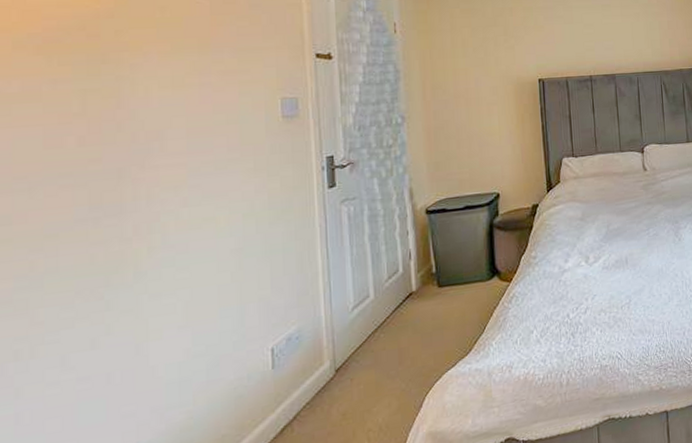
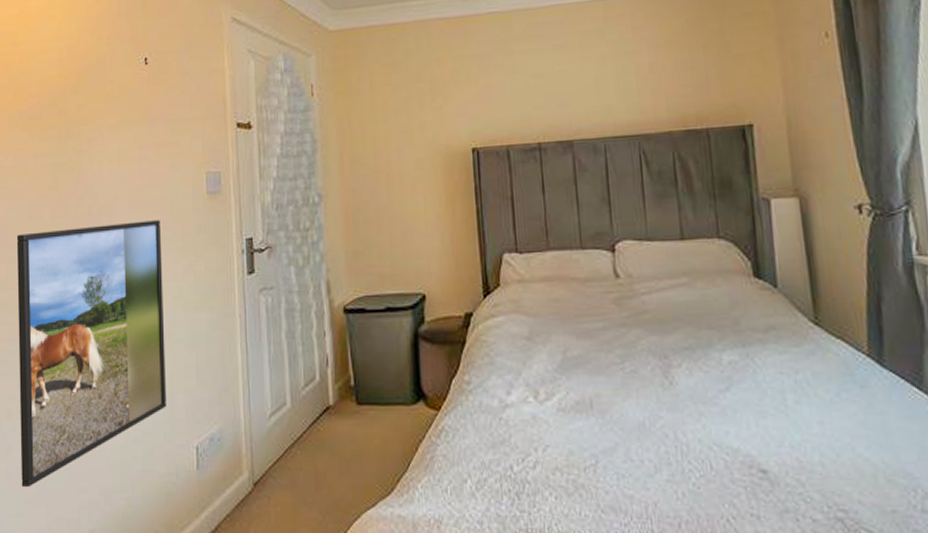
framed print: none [26,143,237,429] -> present [16,220,167,488]

